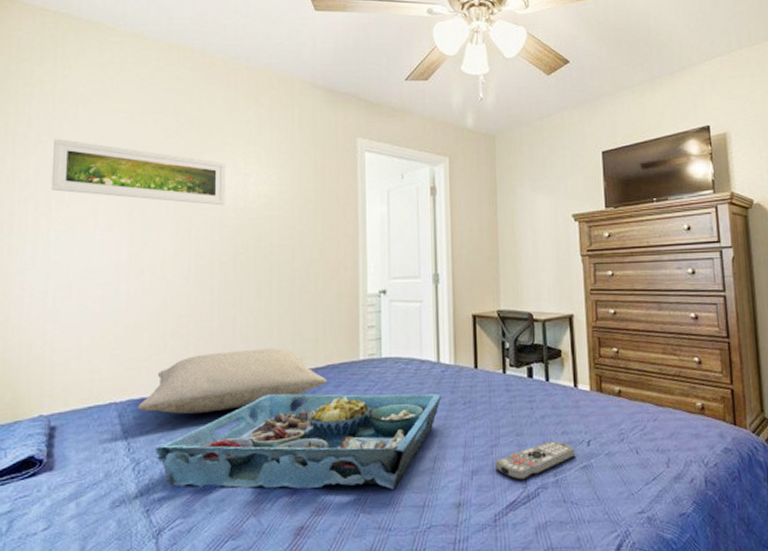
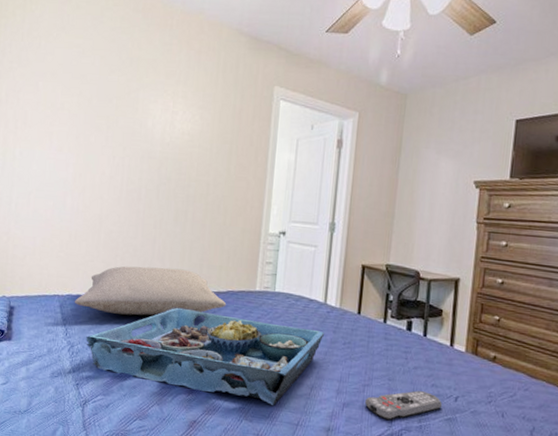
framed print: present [51,138,226,206] -> none [18,66,157,139]

